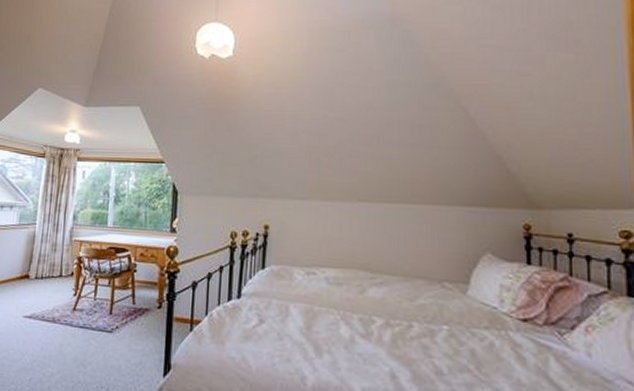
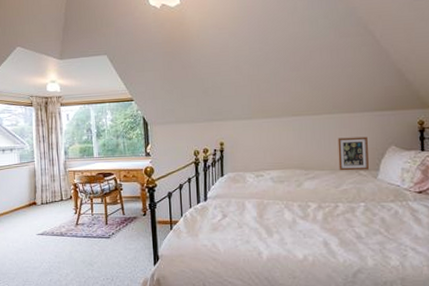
picture frame: none [415,235,455,282] -> present [337,136,369,171]

